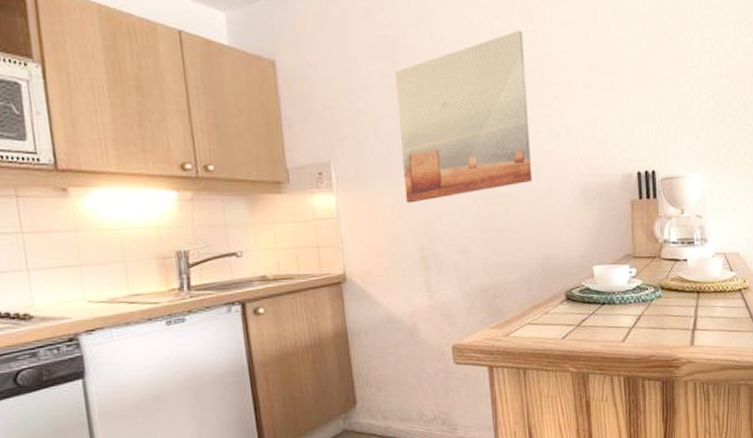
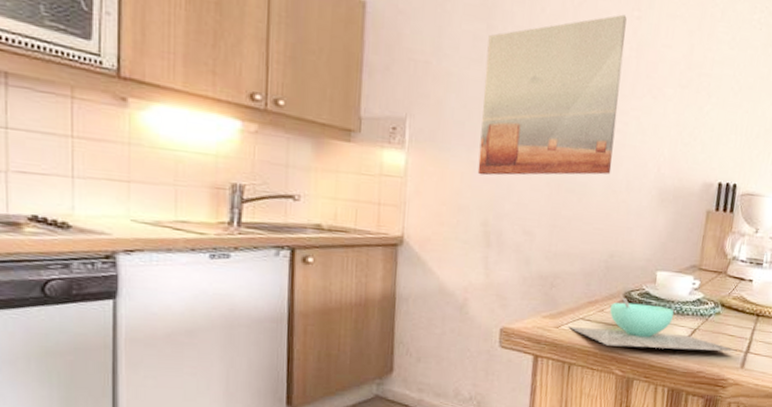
soup bowl: none [517,297,684,346] -> present [568,298,737,352]

